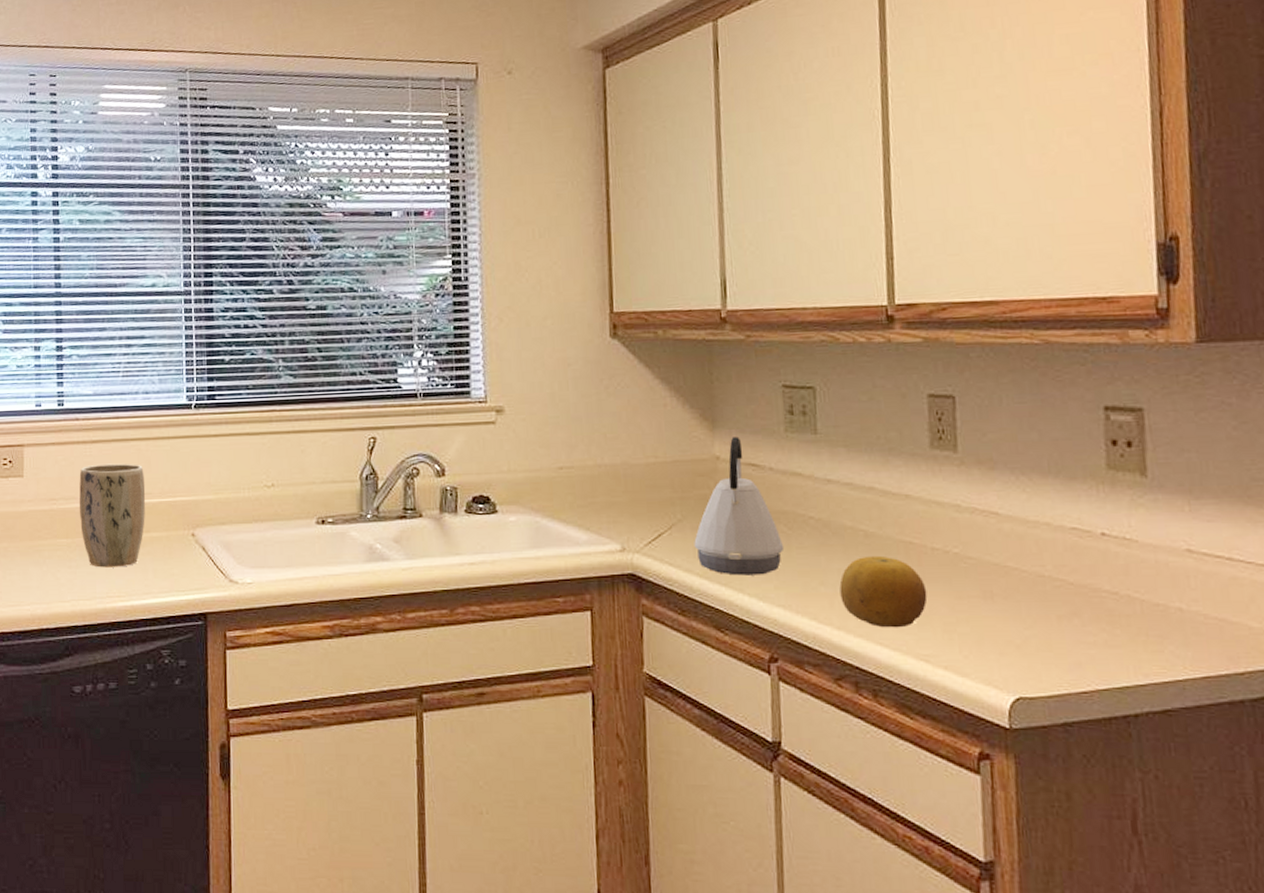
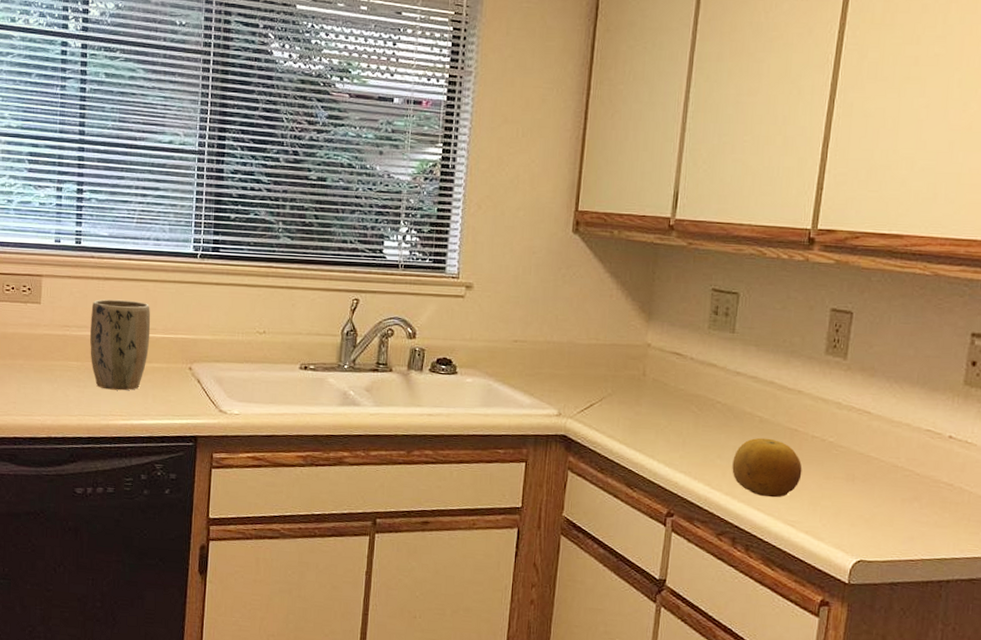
kettle: present [694,436,785,576] -> none [619,328,693,446]

